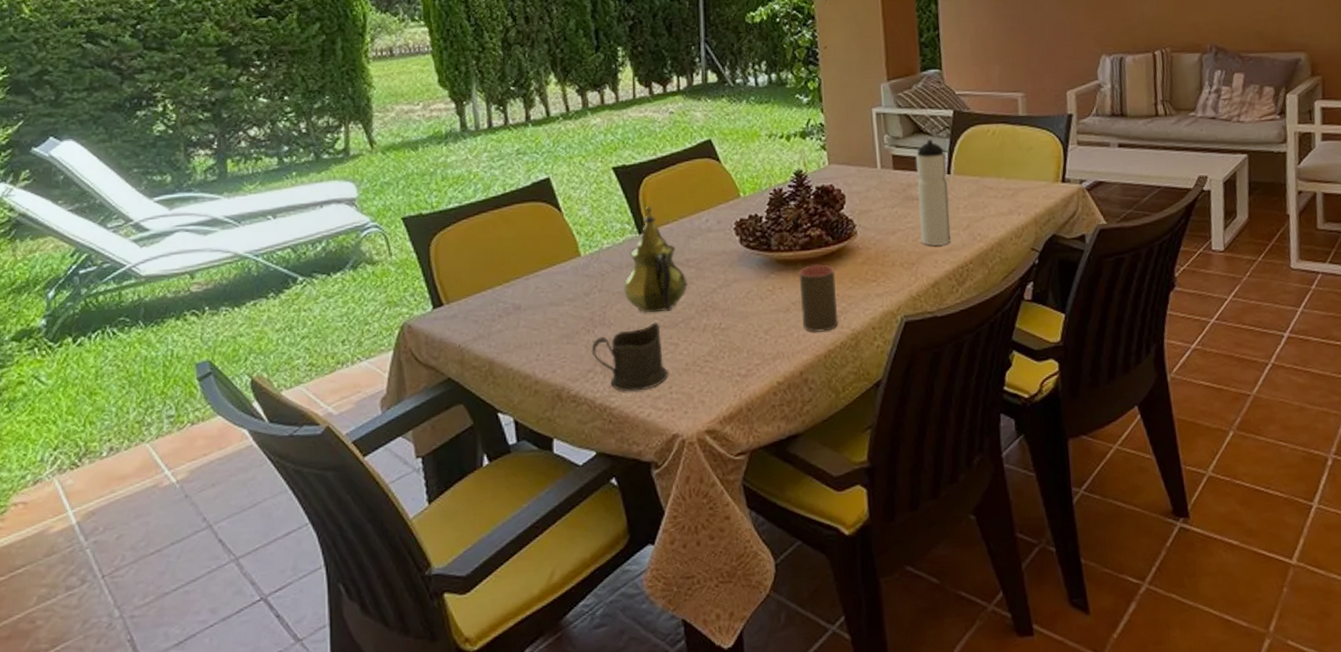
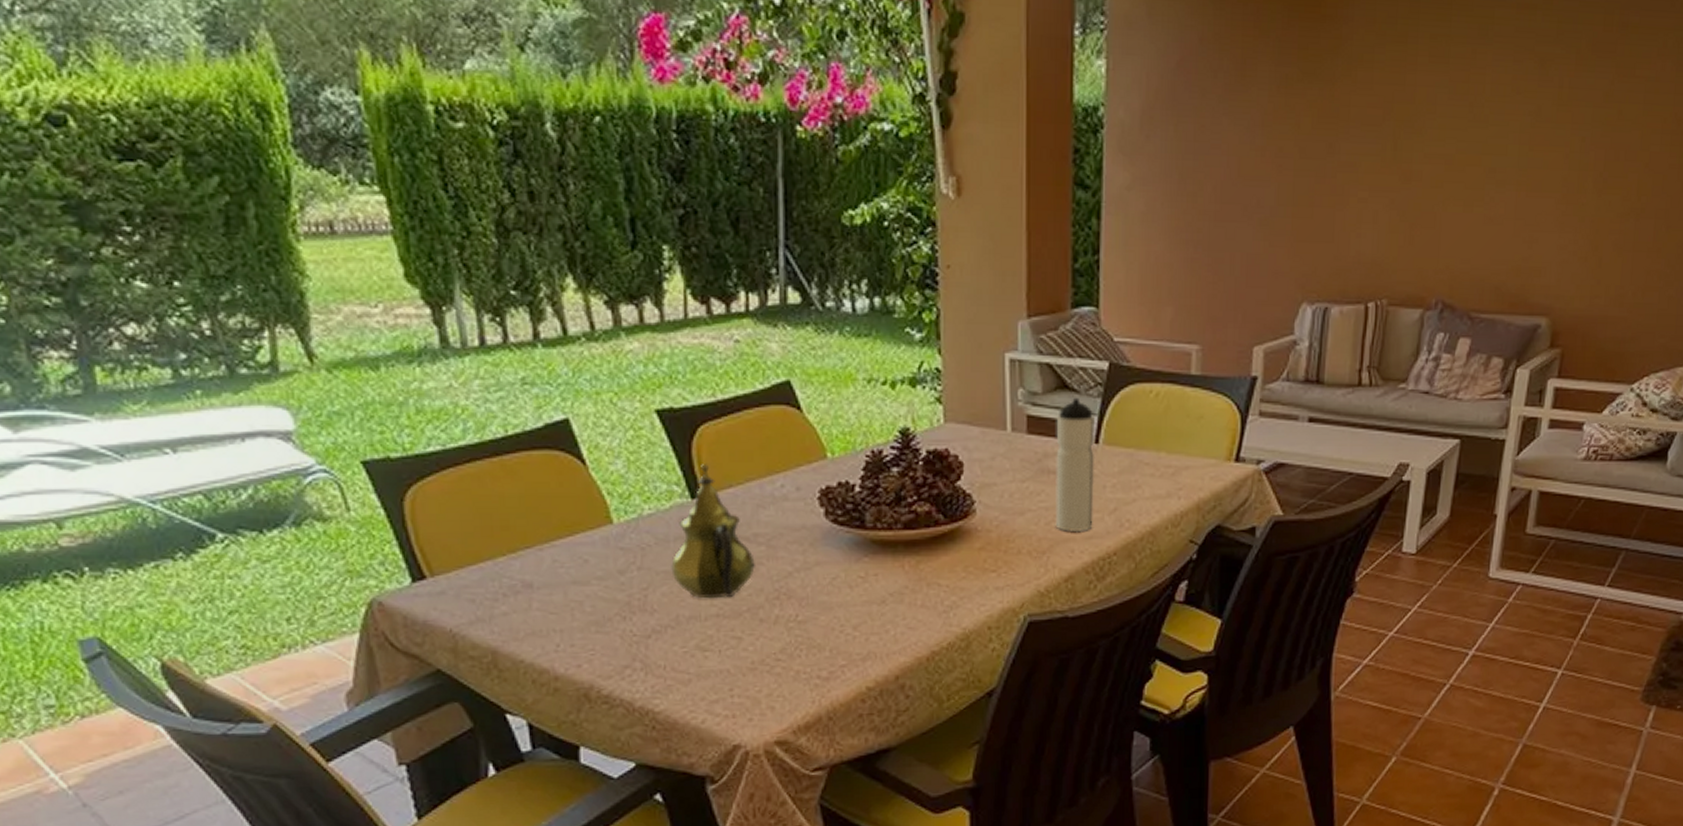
cup: present [591,321,668,392] -> none [628,609,729,693]
cup: present [799,264,839,332] -> none [899,548,946,630]

